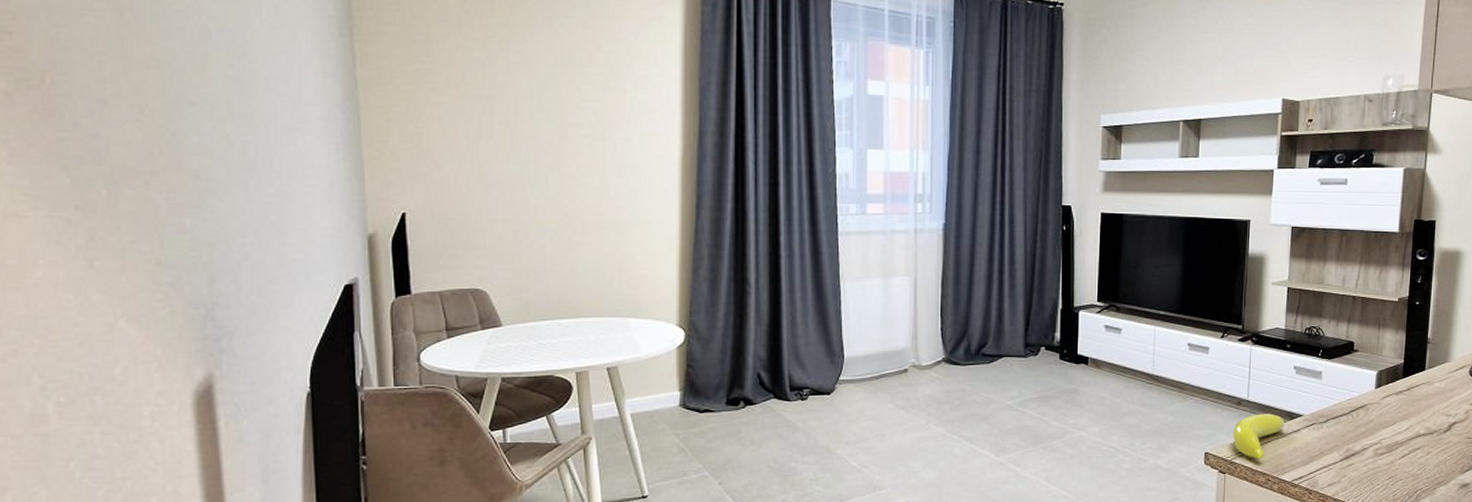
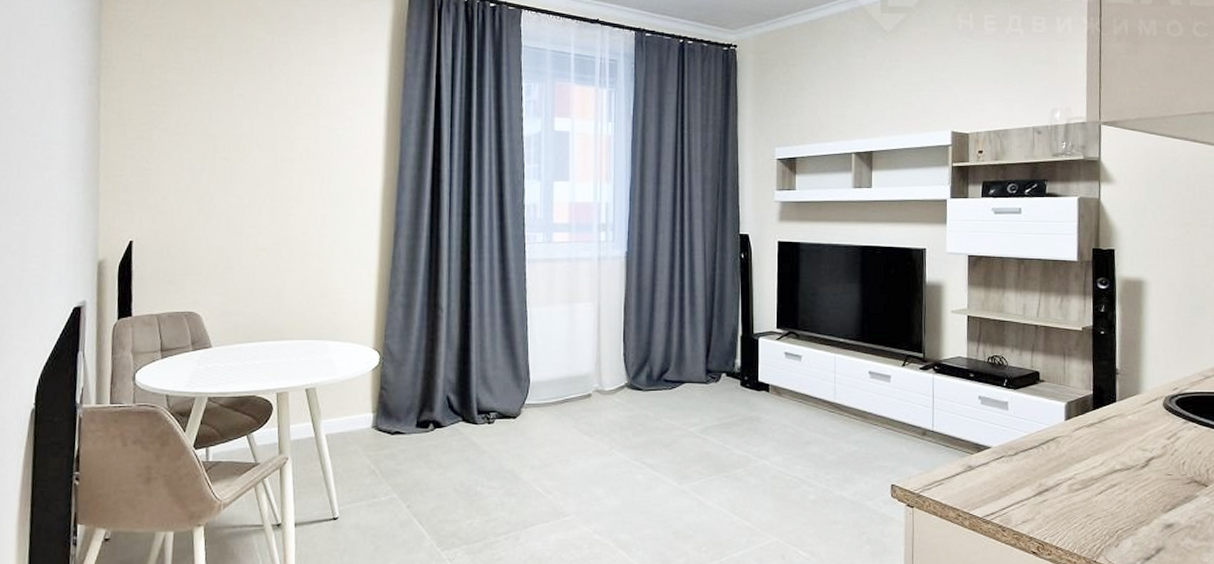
banana: present [1233,413,1285,460] -> none [920,445,973,493]

